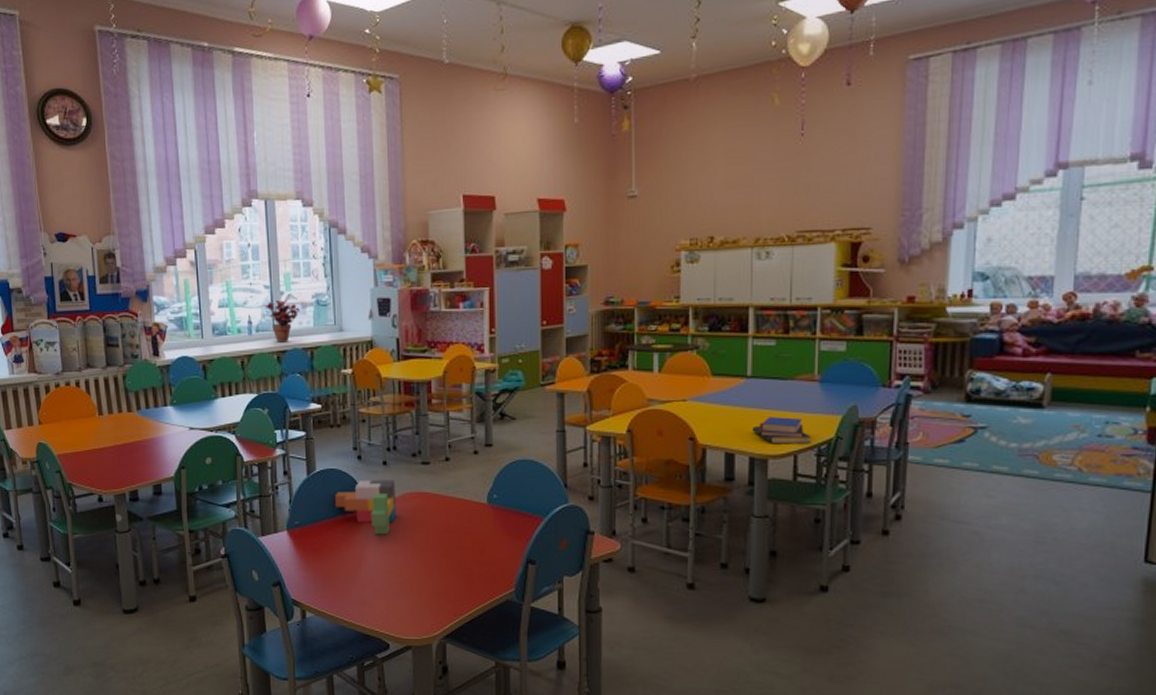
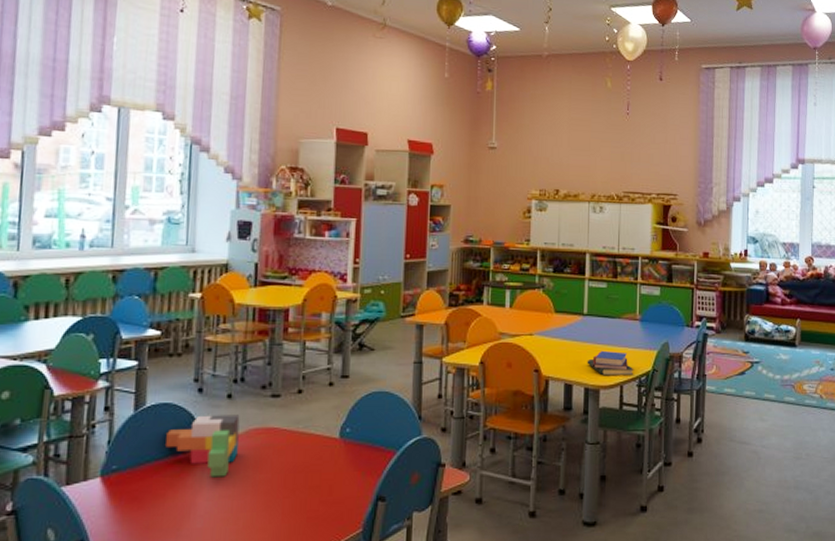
potted plant: present [263,300,300,343] -> none [102,215,147,261]

